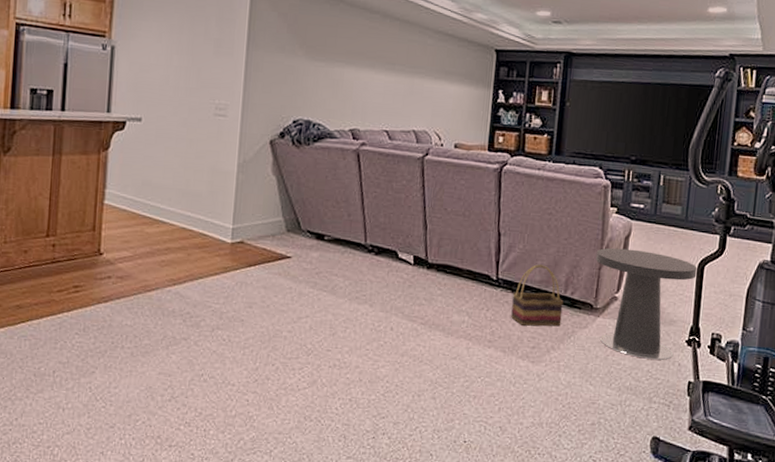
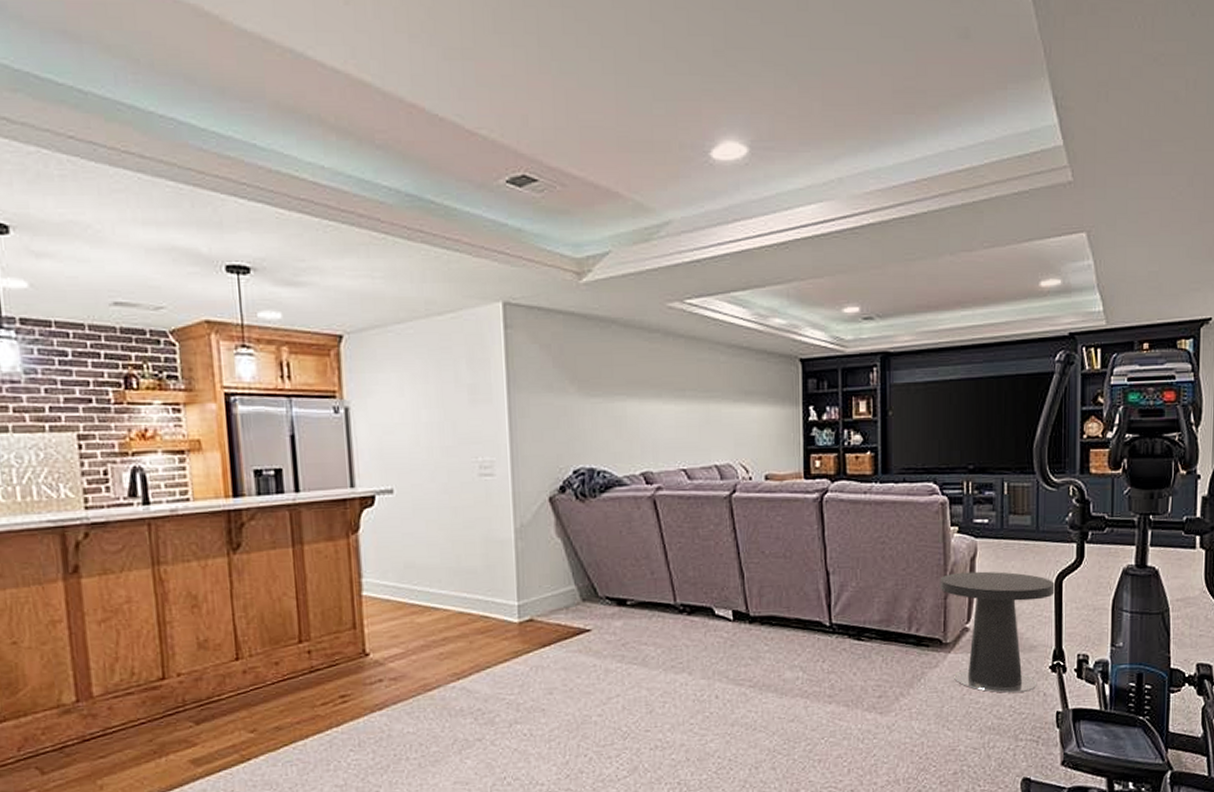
basket: present [511,264,563,327] -> none [849,602,908,674]

